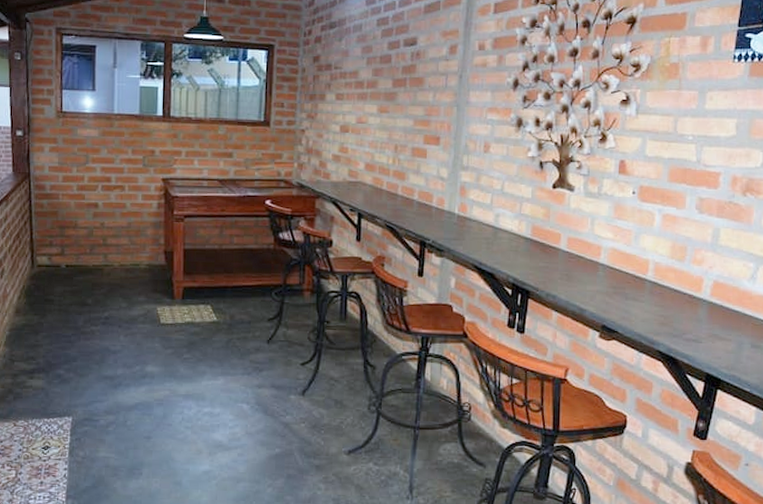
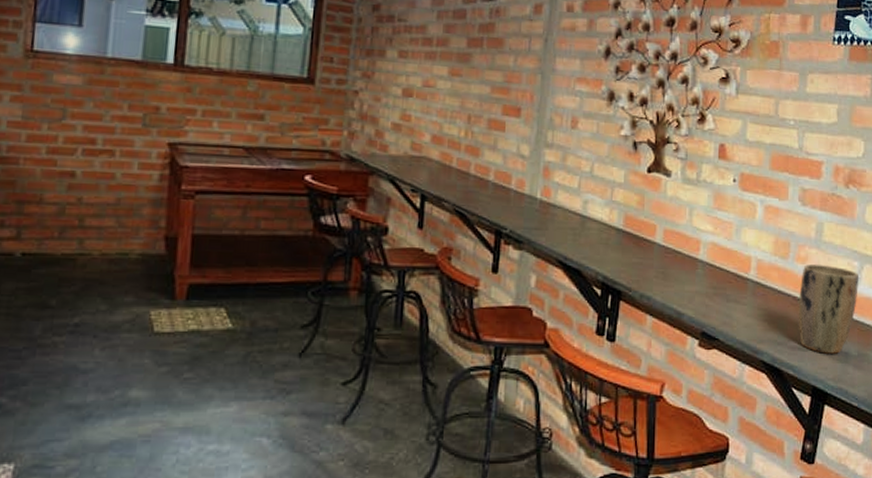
plant pot: none [693,265,754,345] -> present [798,263,858,354]

